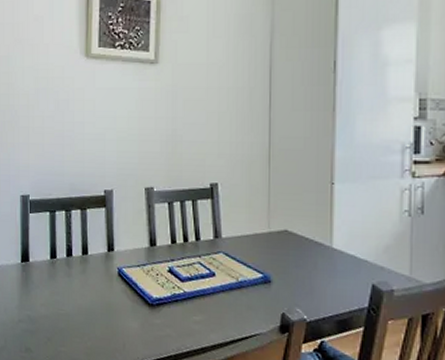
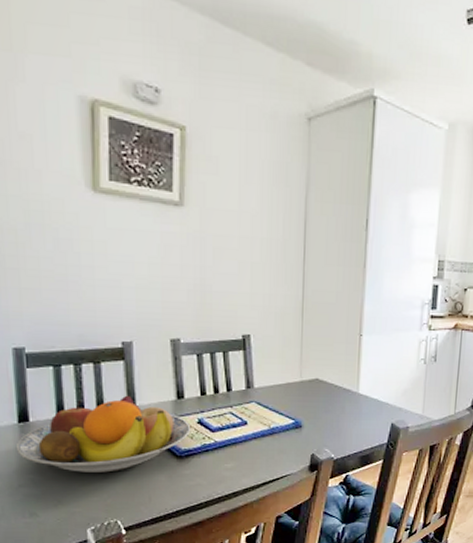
fruit bowl: none [18,240,162,316] -> present [15,395,191,473]

